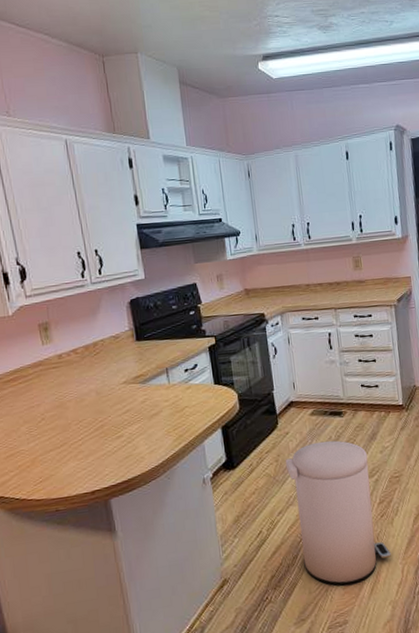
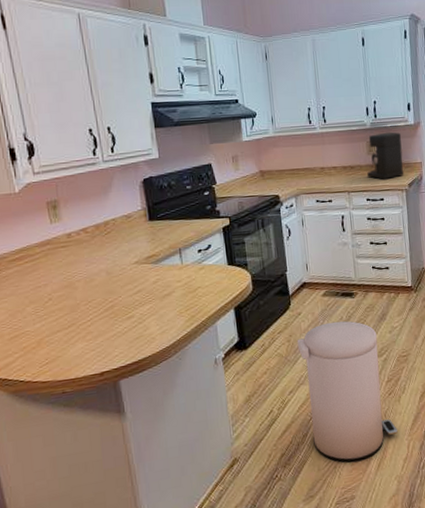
coffee maker: none [354,246,393,295] -> present [367,132,404,179]

